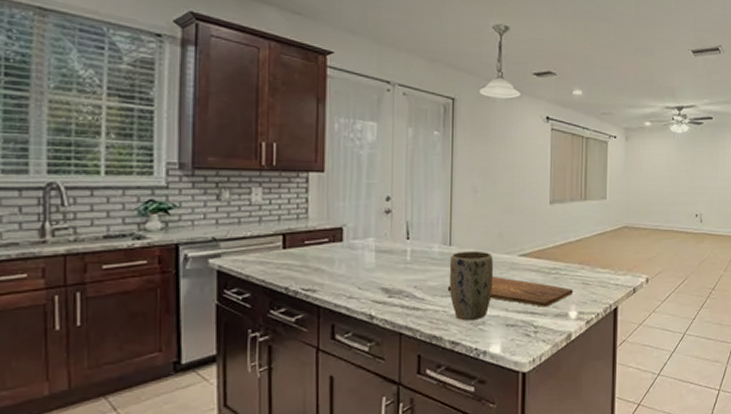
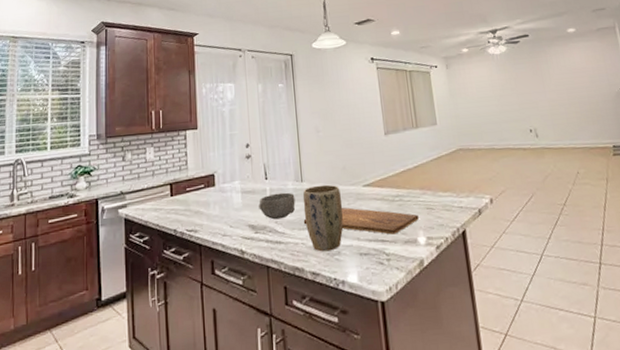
bowl: none [396,255,440,284] -> present [259,192,296,220]

